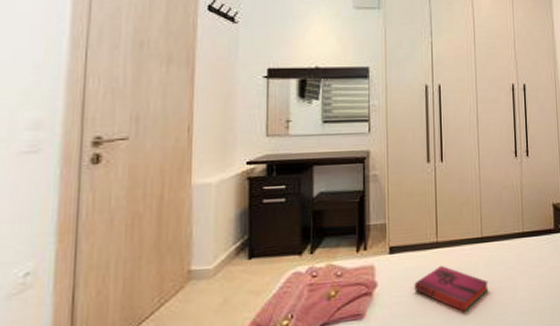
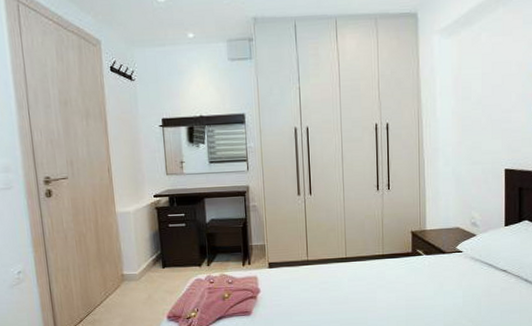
hardback book: present [414,266,489,312] -> none [289,279,352,315]

